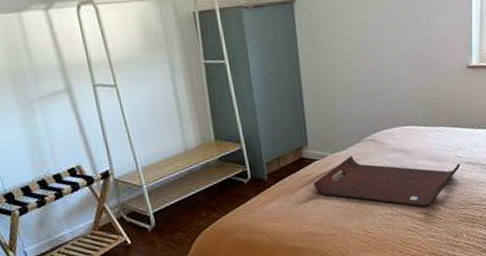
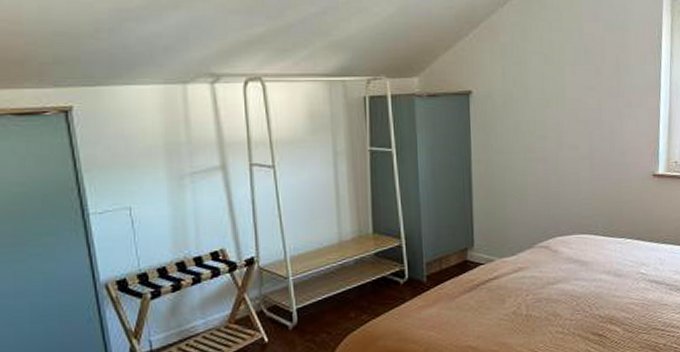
serving tray: present [314,156,461,208] -> none [477,262,643,328]

